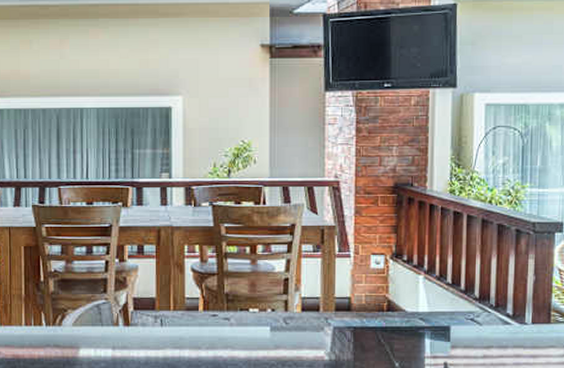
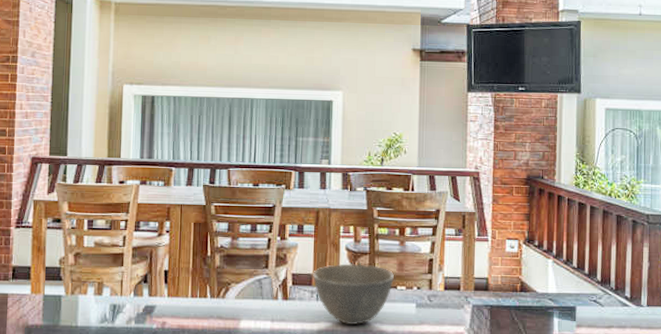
bowl: none [156,286,245,350] -> present [313,263,394,324]

